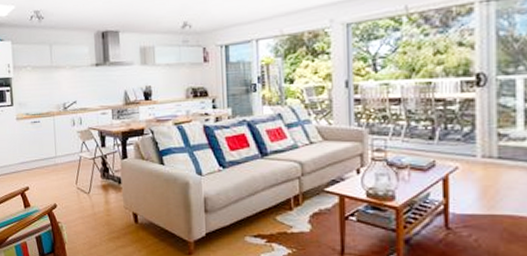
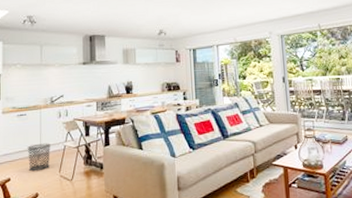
waste bin: none [43,153,67,182] -> present [27,143,52,172]

